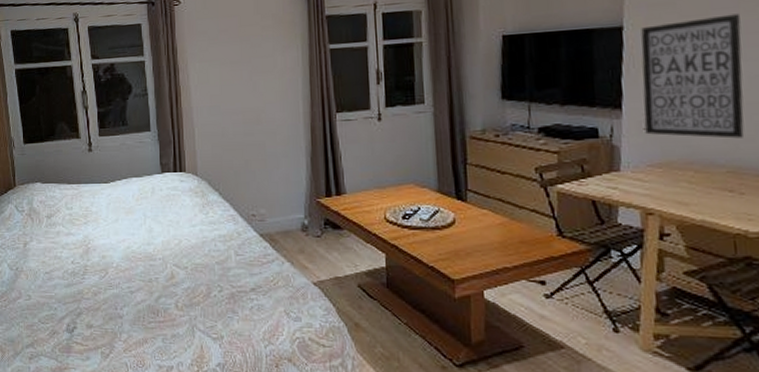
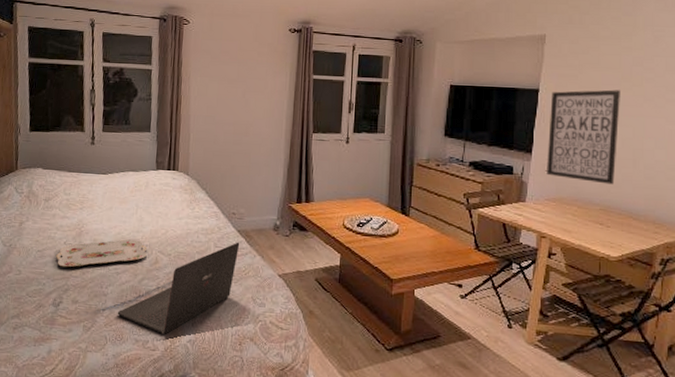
serving tray: none [65,253,161,289] -> present [56,239,147,268]
laptop: none [136,247,264,358] -> present [117,242,240,334]

